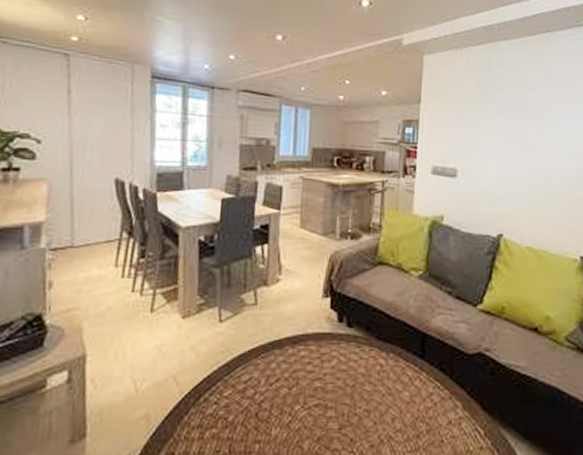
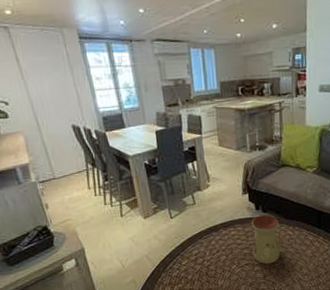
oil burner: none [327,331,367,408] -> present [251,214,281,265]

